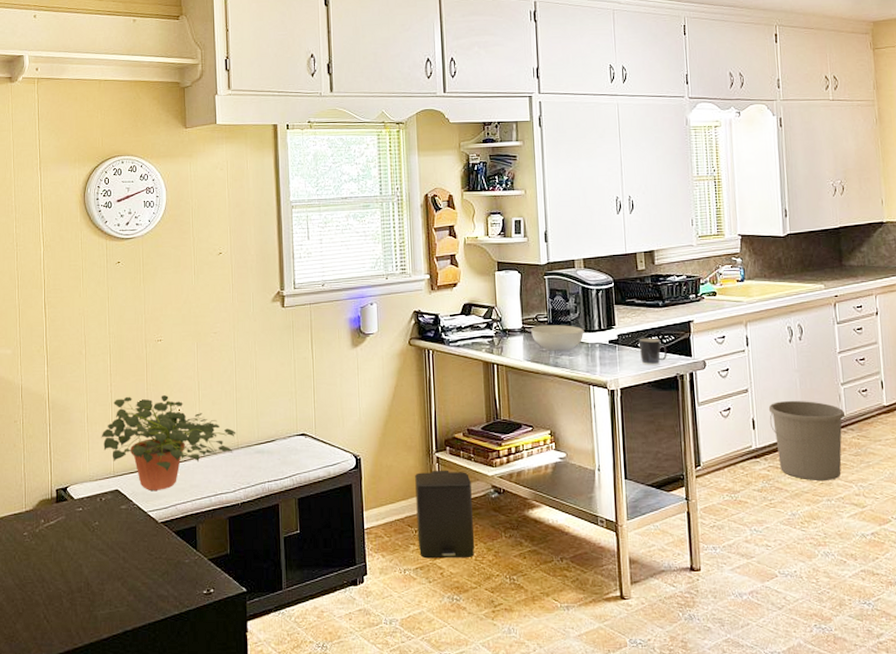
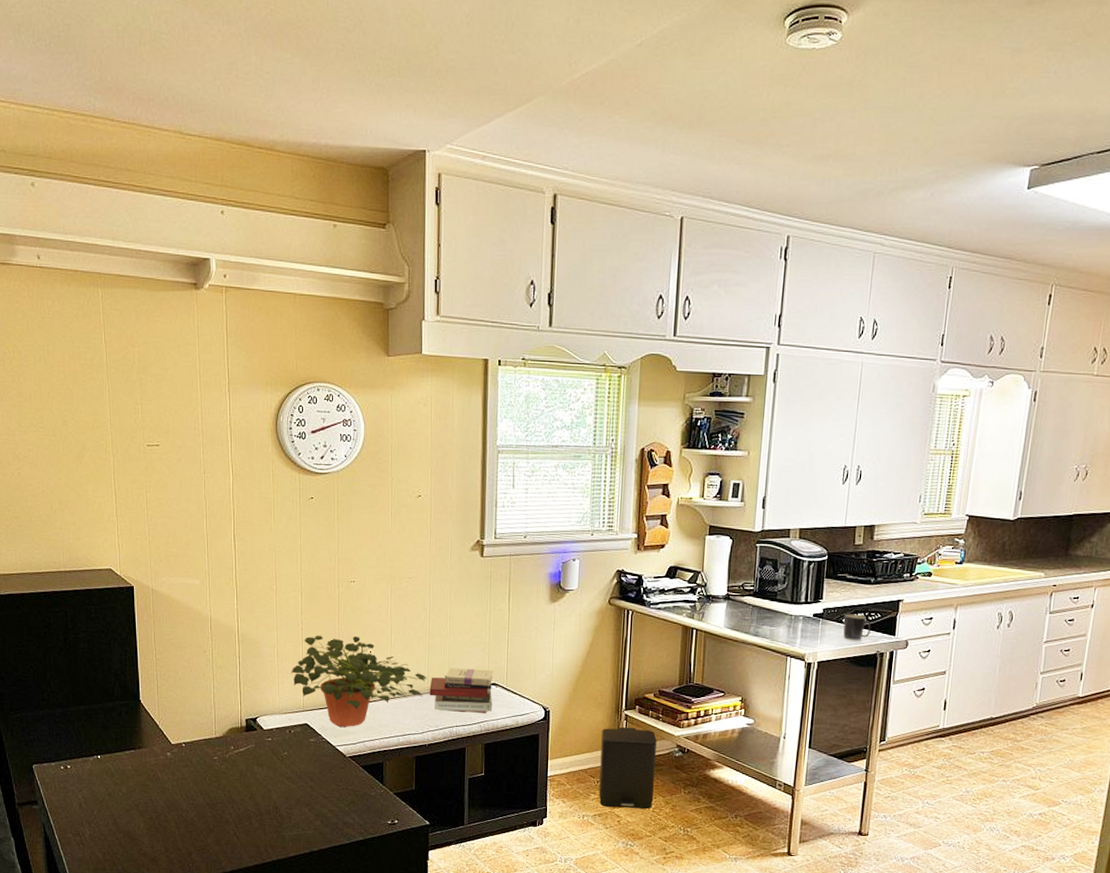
books: none [239,420,303,467] -> present [429,667,493,714]
bowl: present [530,325,584,352] -> none [734,594,790,622]
bucket: present [768,400,846,480] -> none [961,685,1039,763]

